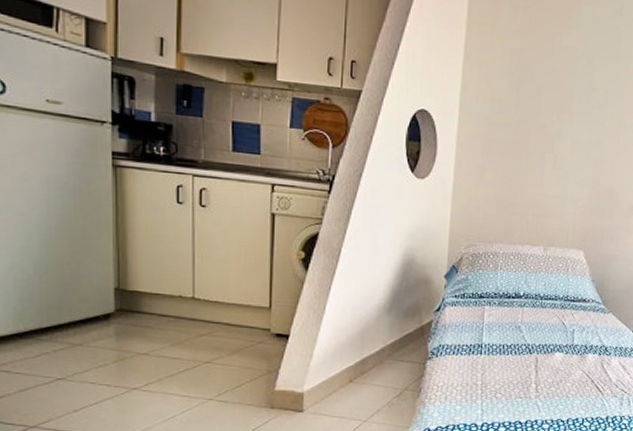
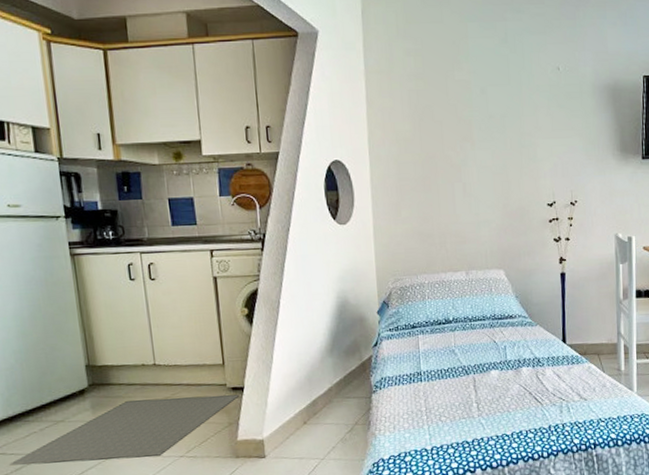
doormat: none [13,333,282,395] -> present [9,394,239,466]

